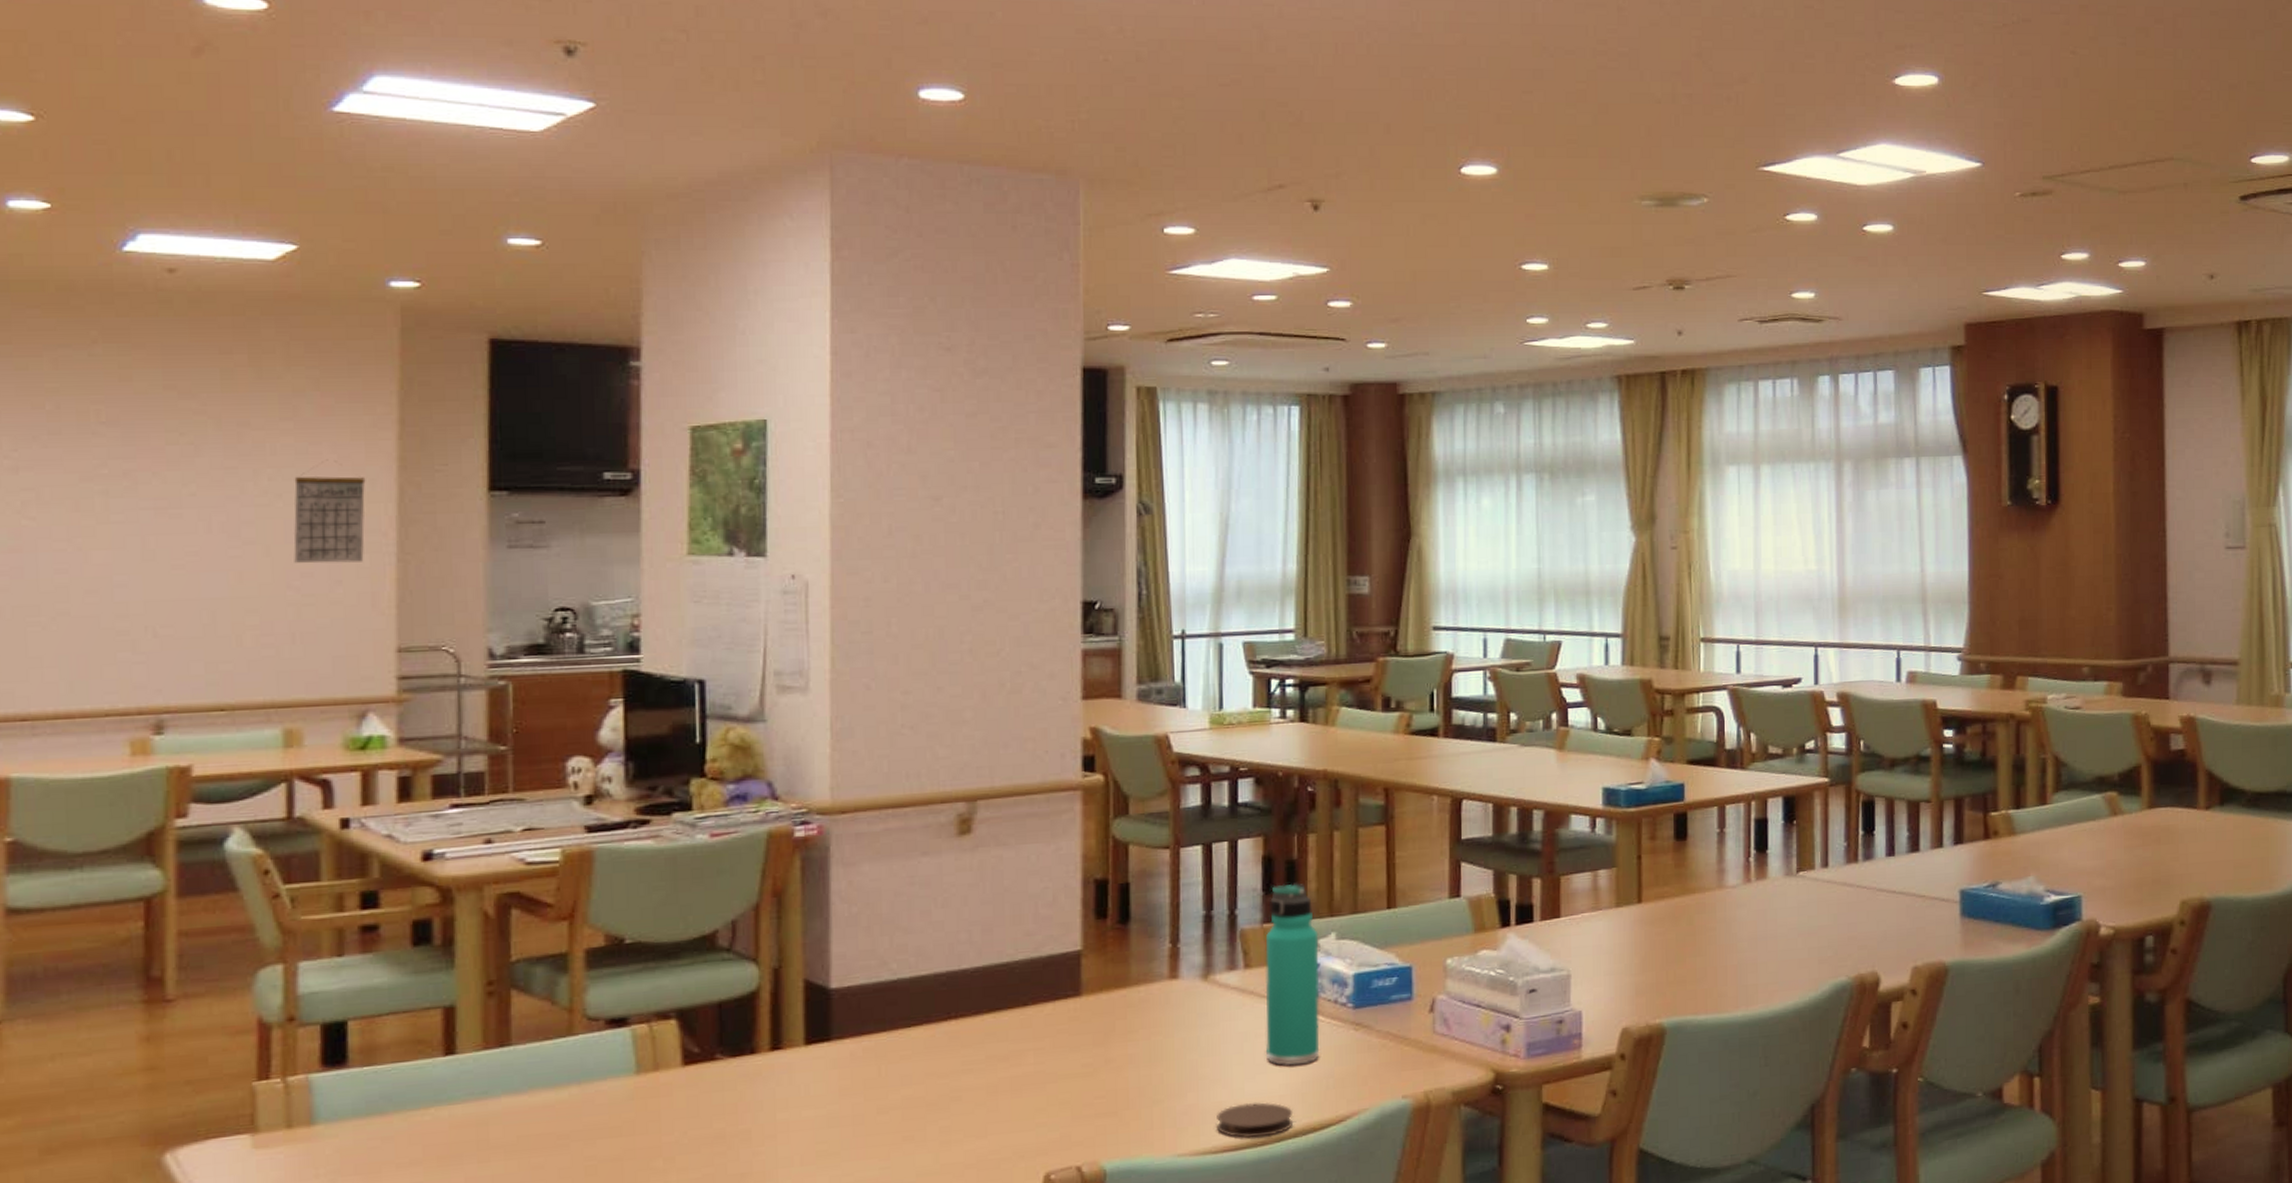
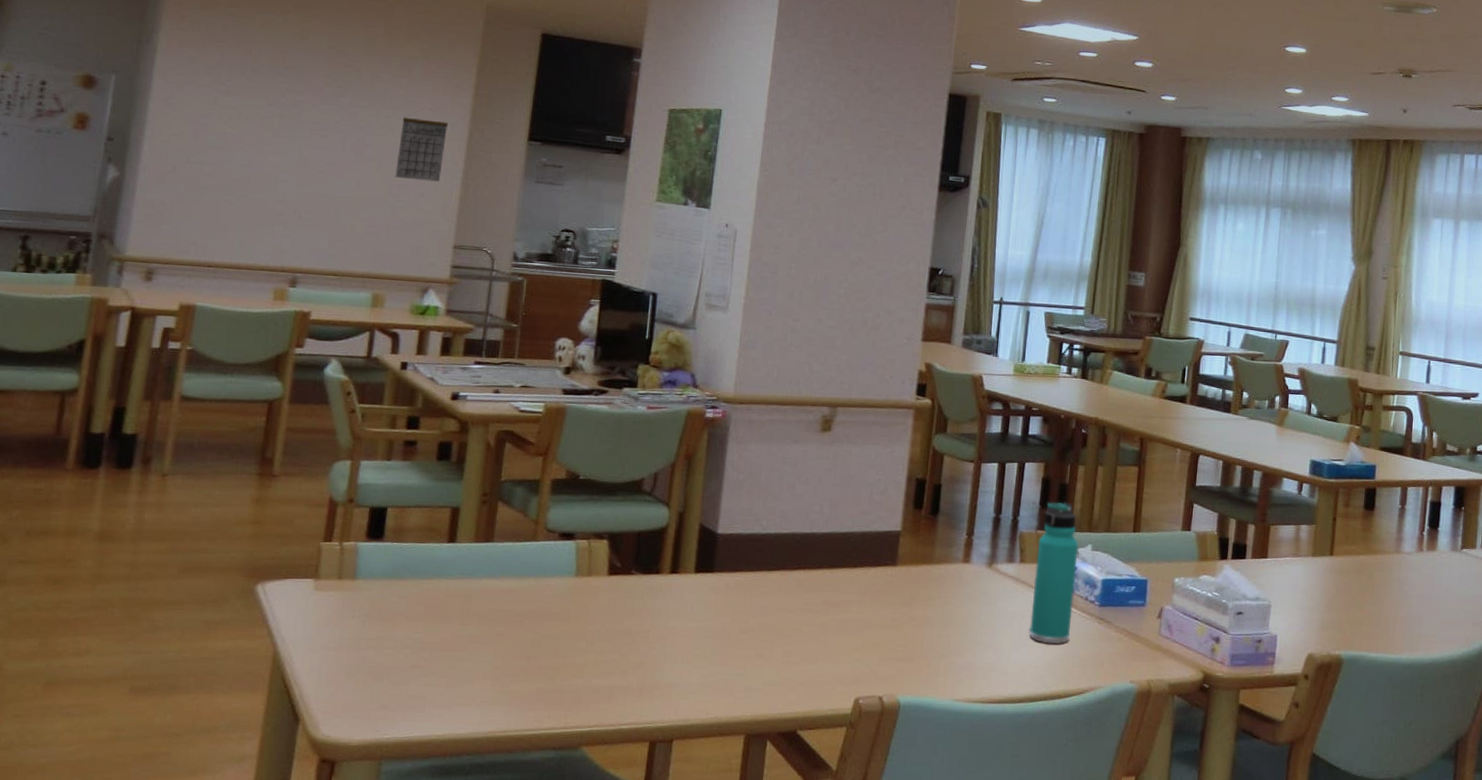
coaster: present [1217,1102,1293,1139] -> none [986,668,1045,696]

